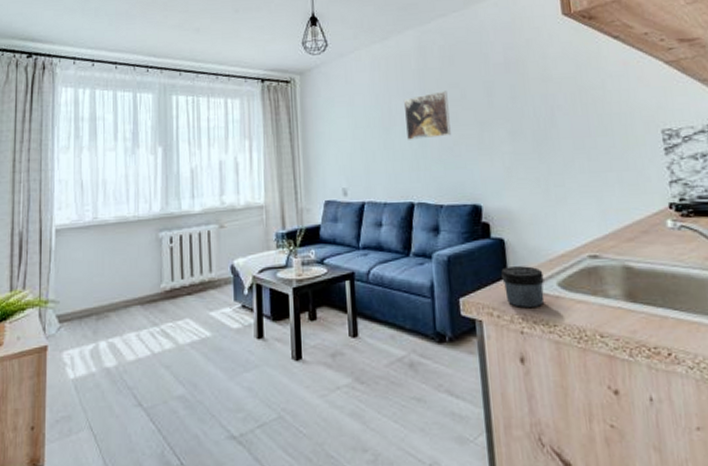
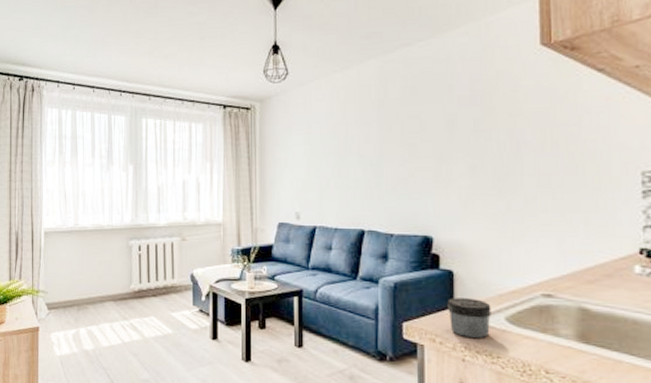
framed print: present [403,90,451,140] -> none [360,122,407,170]

